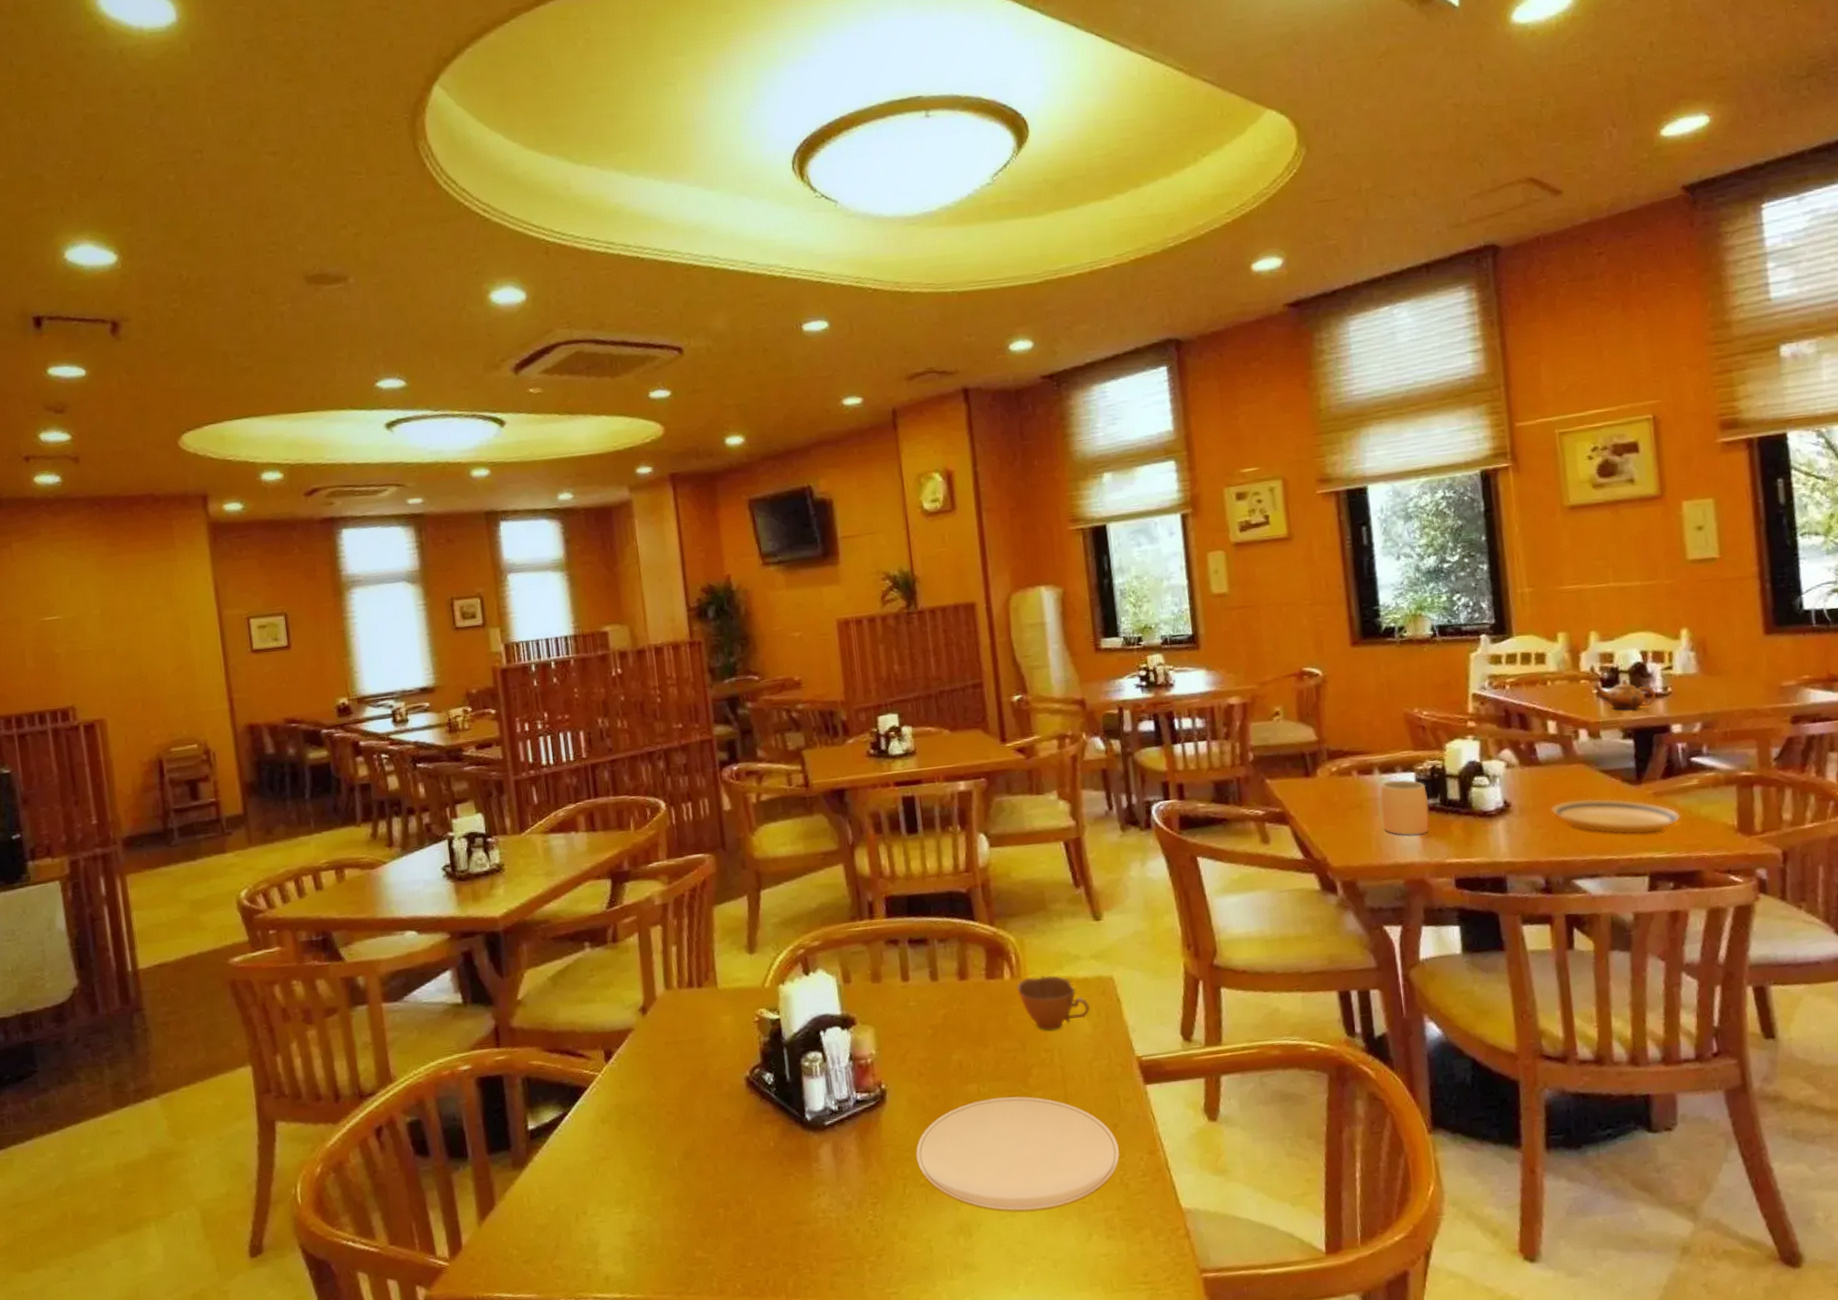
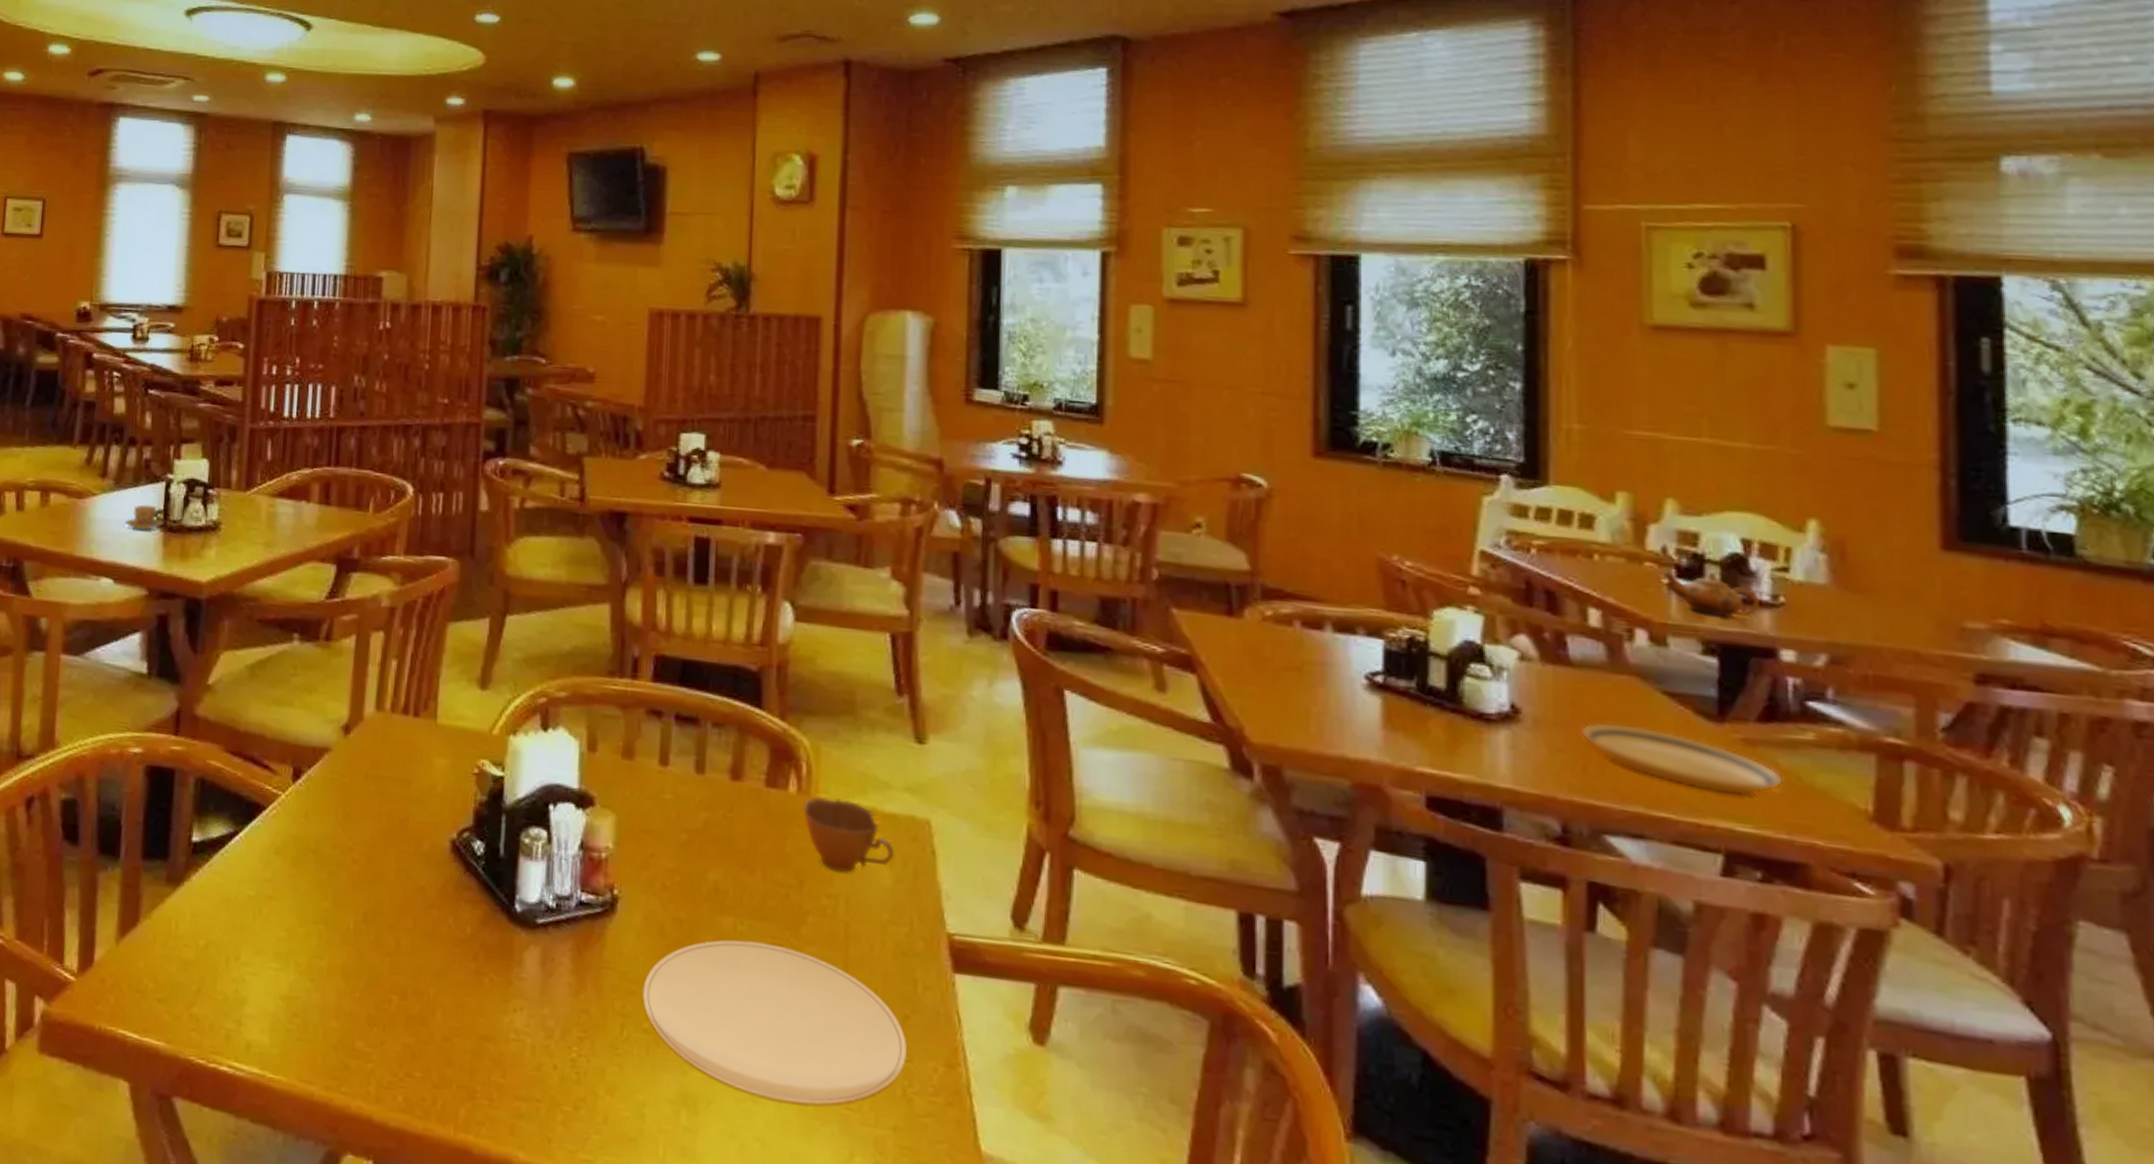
teacup: none [417,861,453,885] -> present [124,504,164,530]
mug: present [1379,779,1430,836] -> none [1329,643,1400,726]

